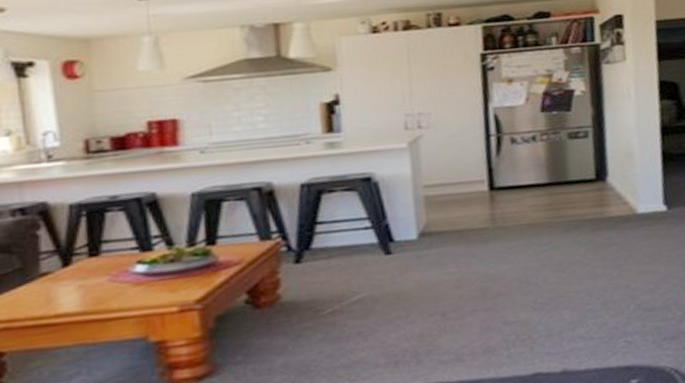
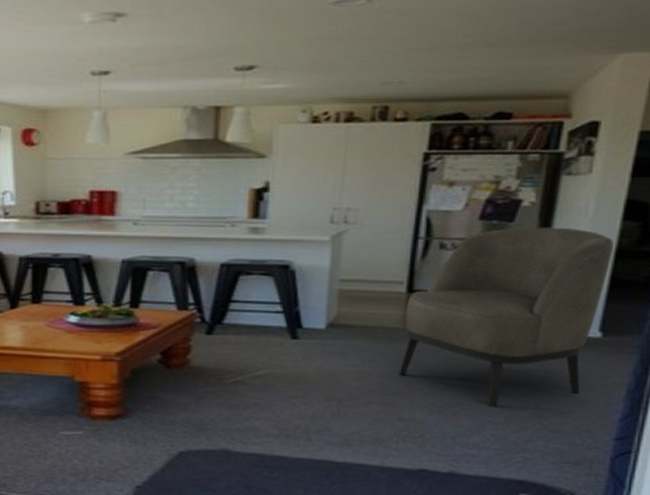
armchair: none [491,111,661,295] -> present [399,227,615,407]

